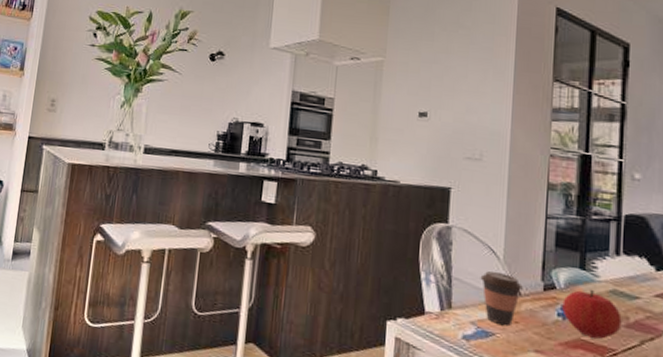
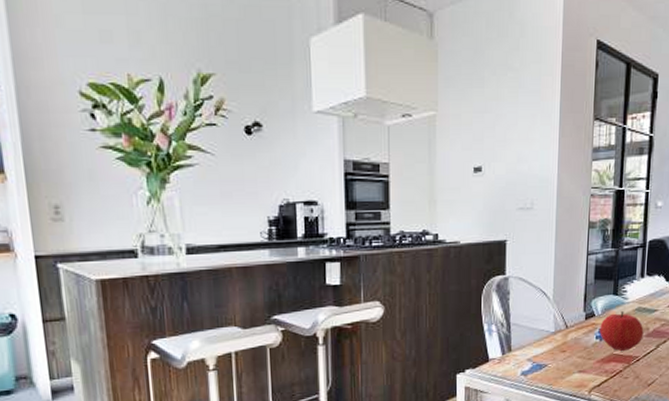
coffee cup: present [480,270,523,327] -> none [534,310,569,357]

